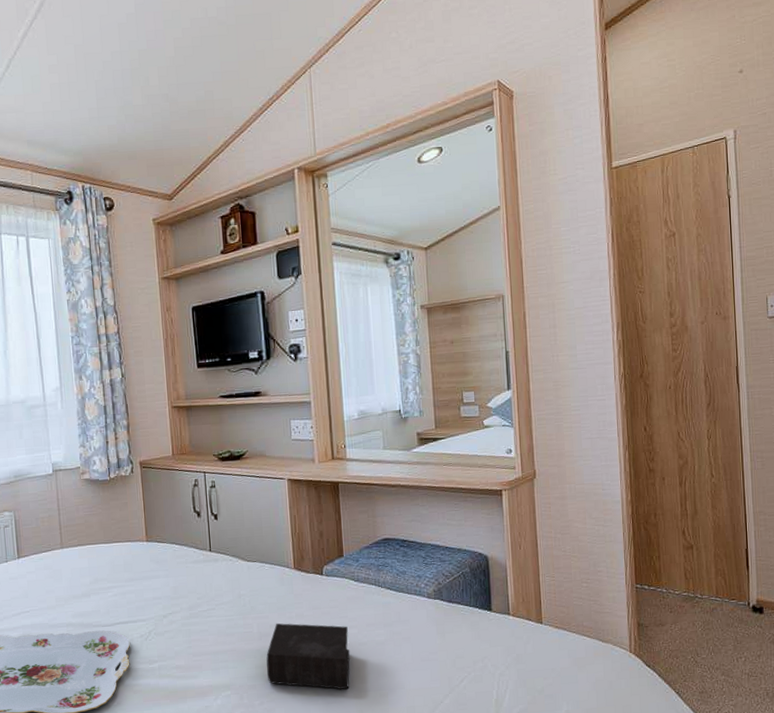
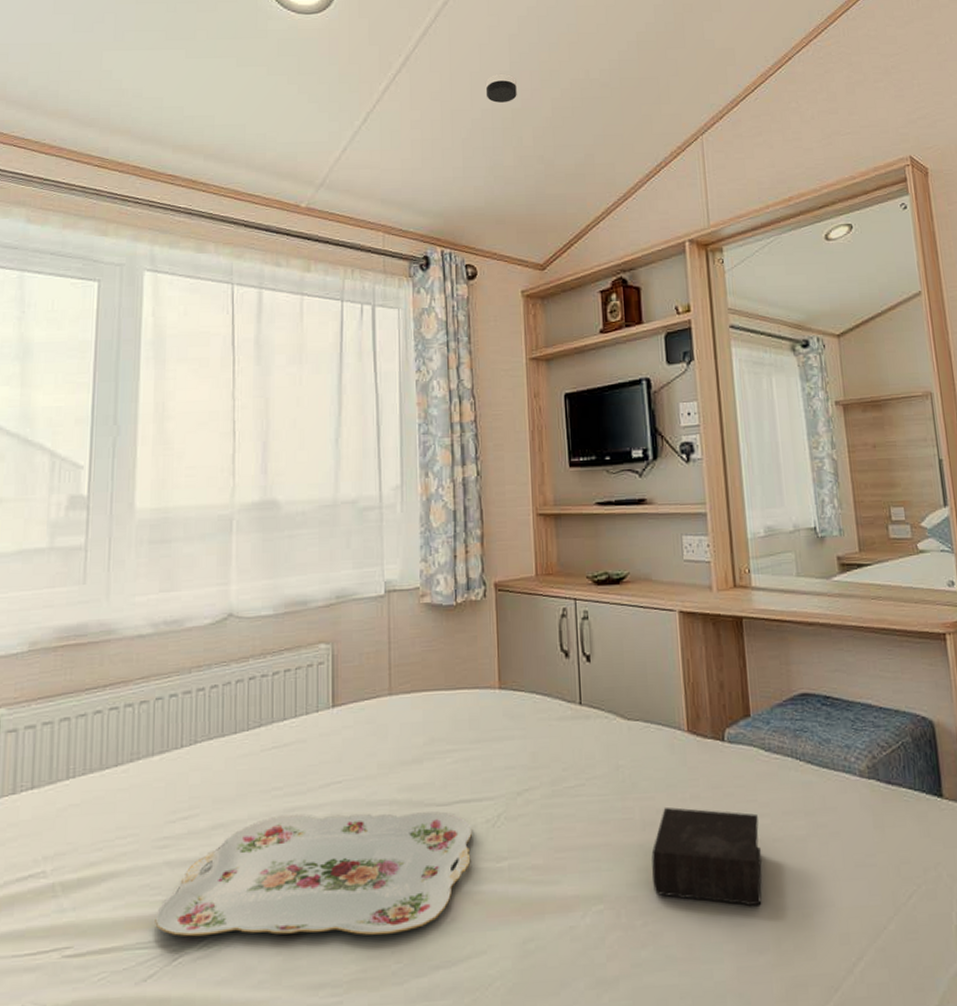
smoke detector: none [113,15,143,45] -> present [485,73,517,103]

